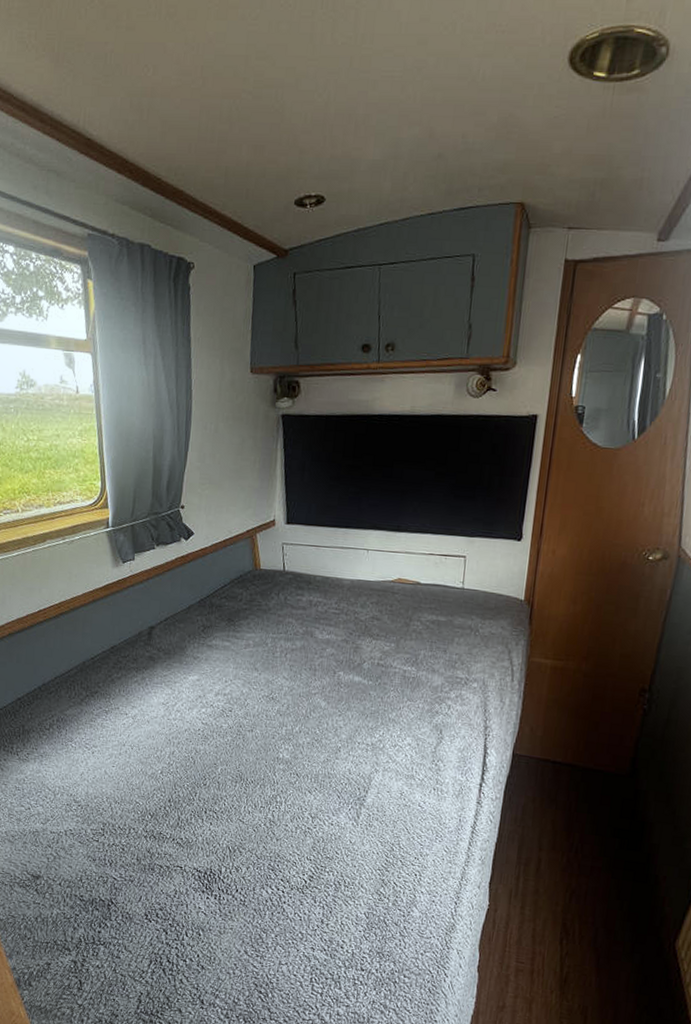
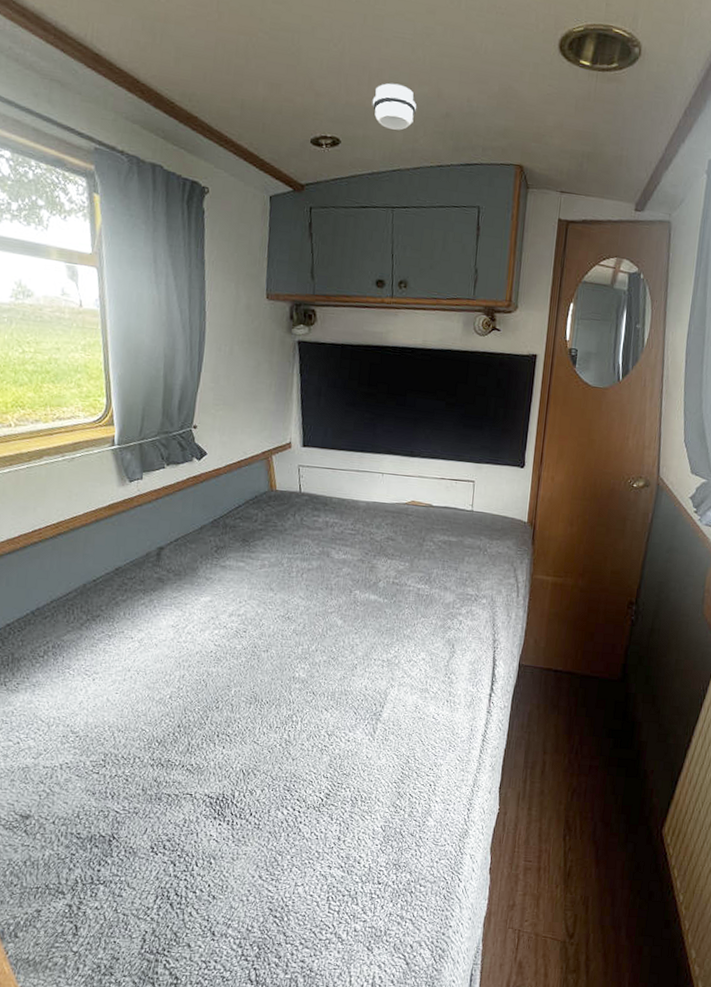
smoke detector: none [358,128,406,179] -> present [372,83,416,131]

